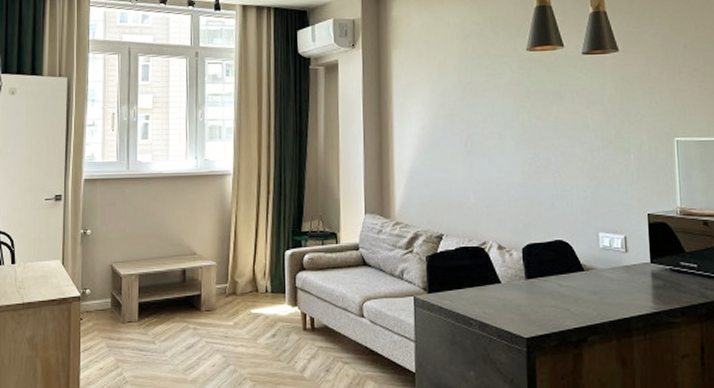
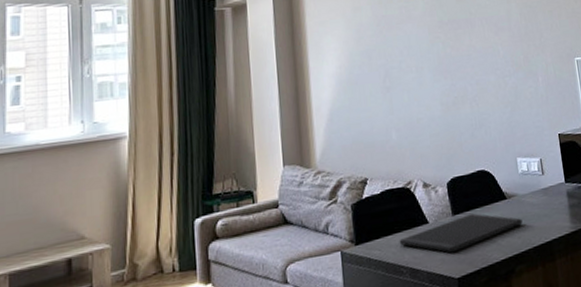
cutting board: none [470,280,599,314] -> present [399,213,523,253]

